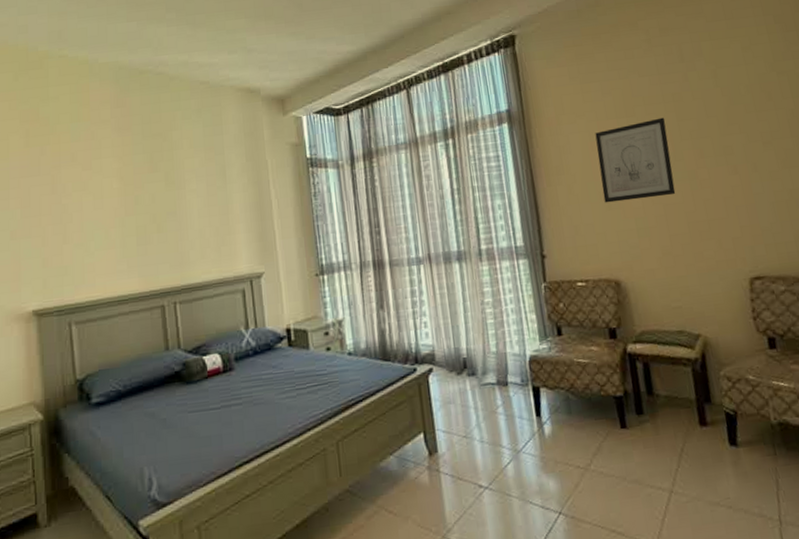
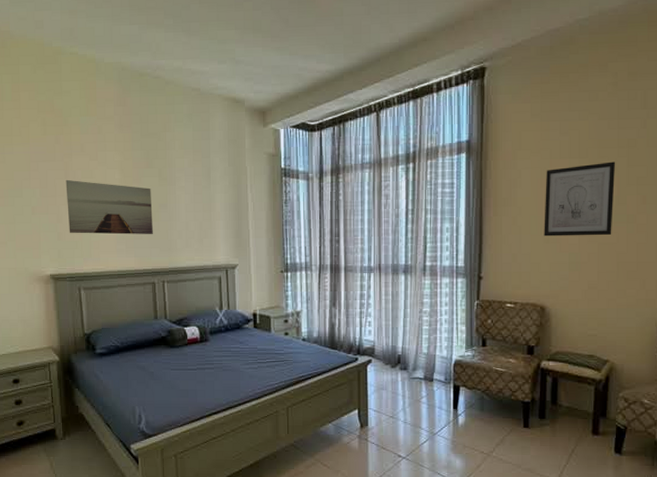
wall art: none [53,194,160,257] -> present [65,179,153,235]

